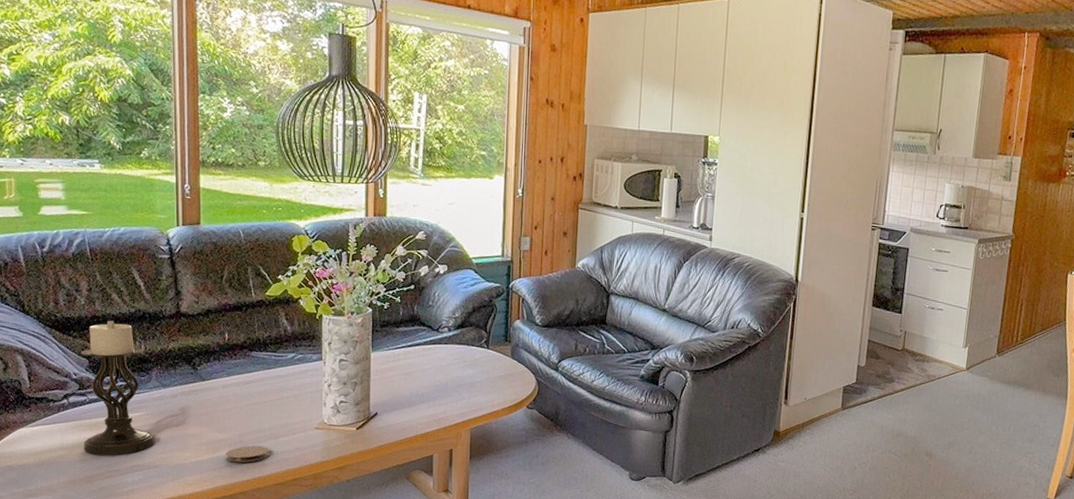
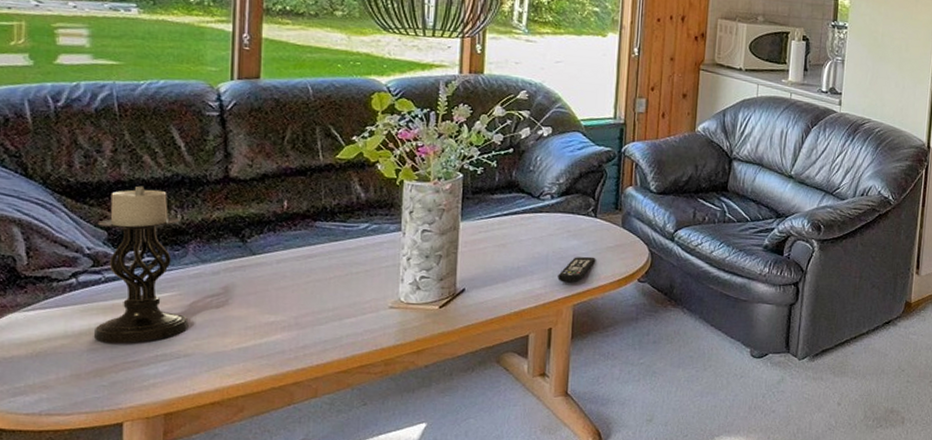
coaster: present [225,445,269,463] -> none [277,328,332,349]
remote control: none [456,384,490,409] -> present [557,256,596,283]

